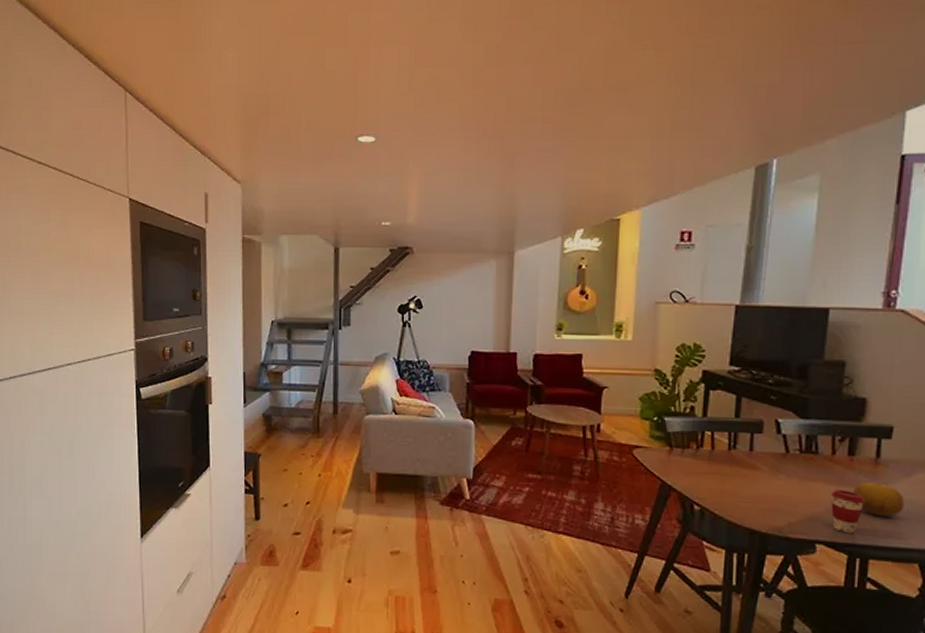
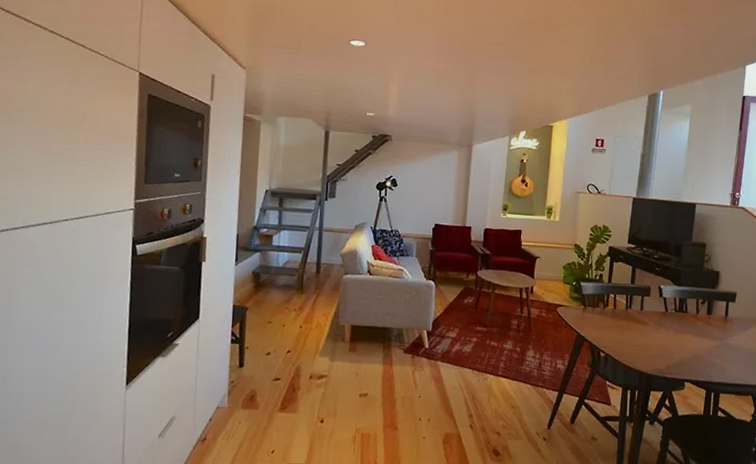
coffee cup: present [831,489,866,534] -> none [695,340,718,374]
fruit: present [853,482,904,518] -> none [710,334,743,362]

